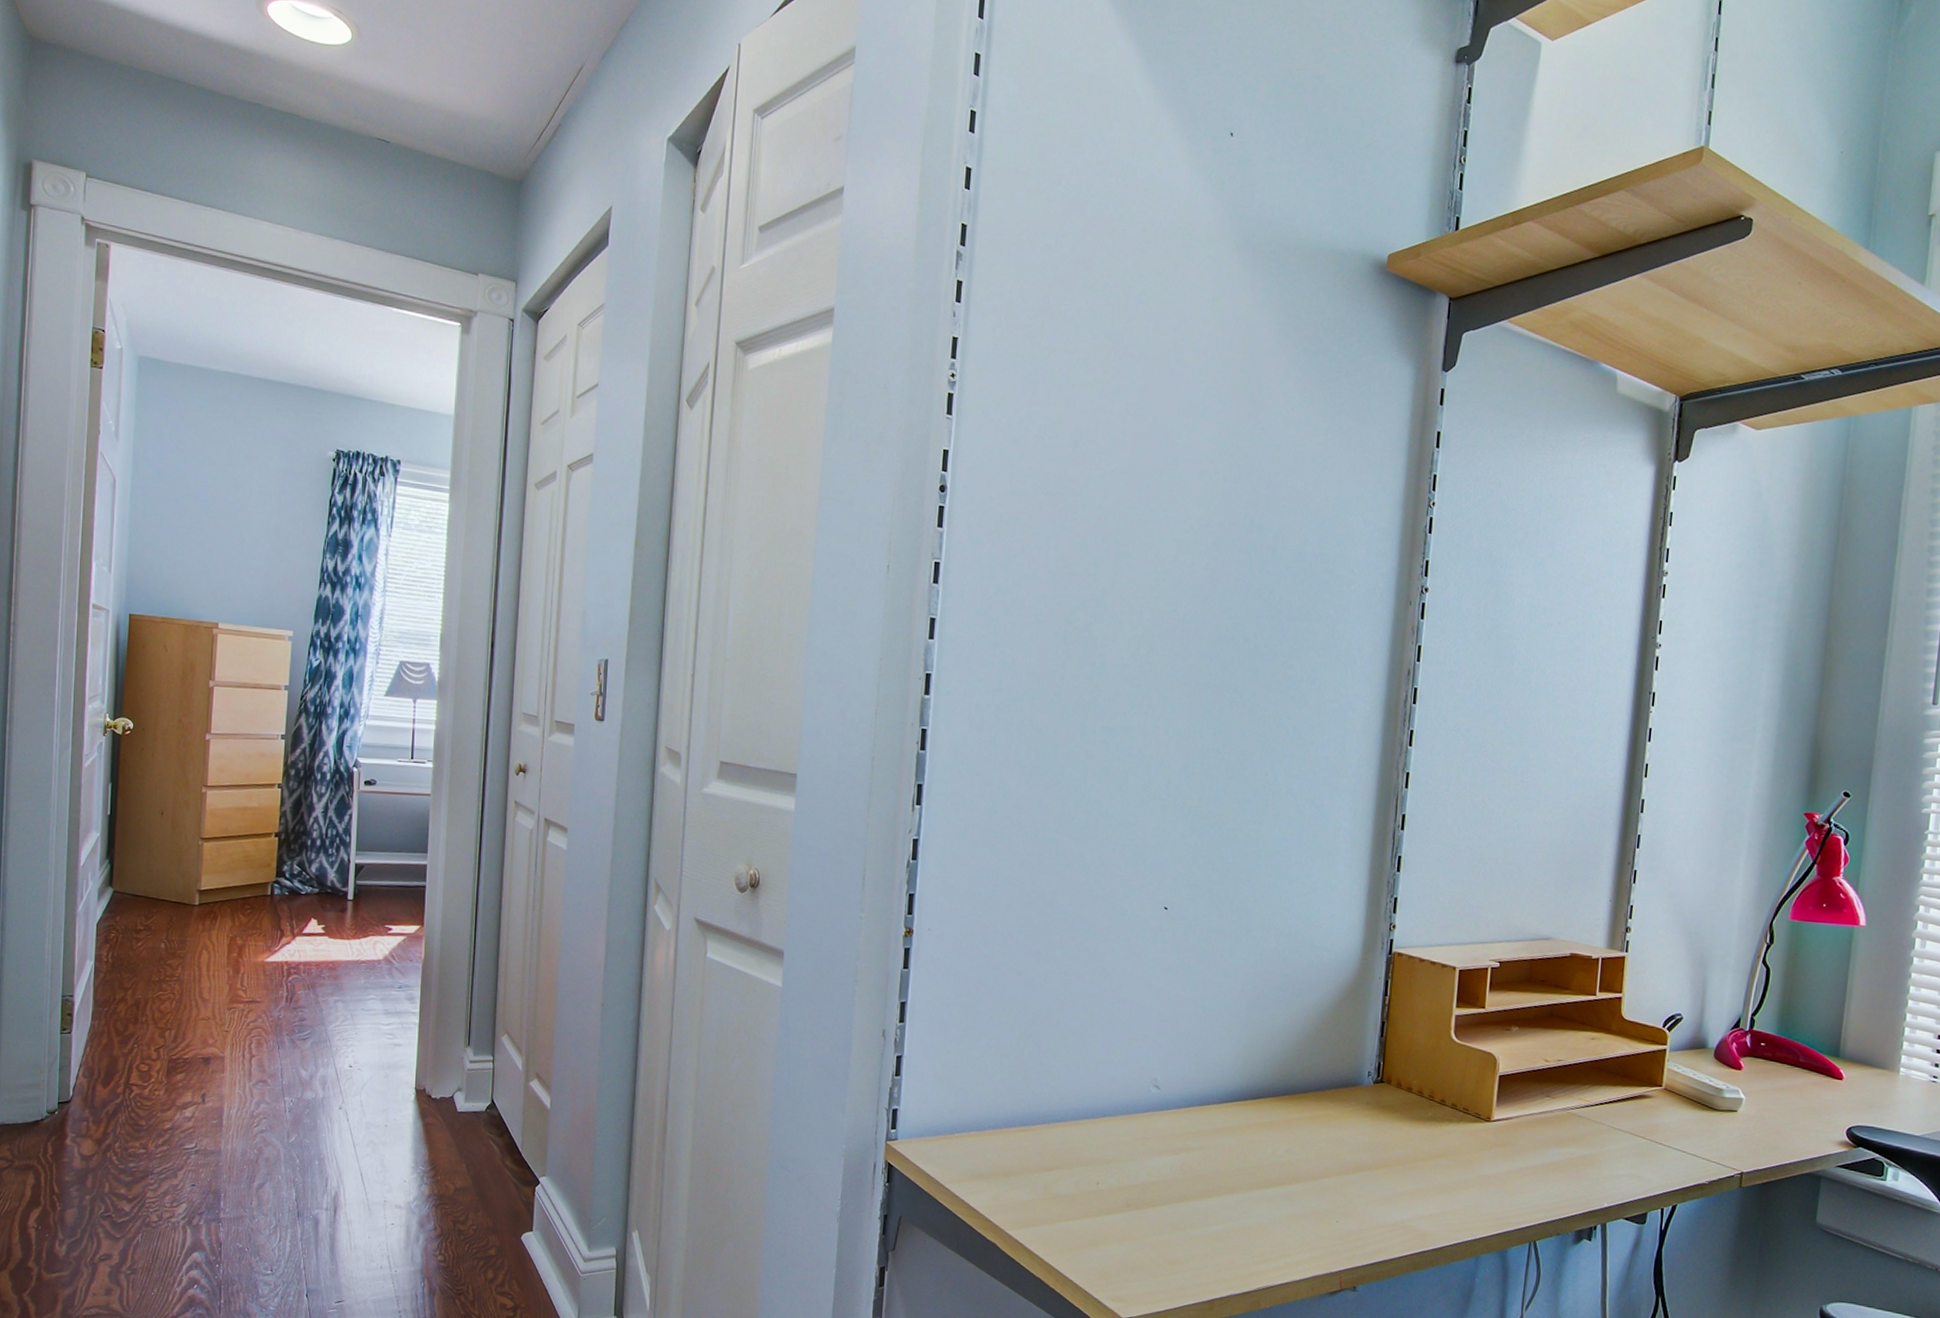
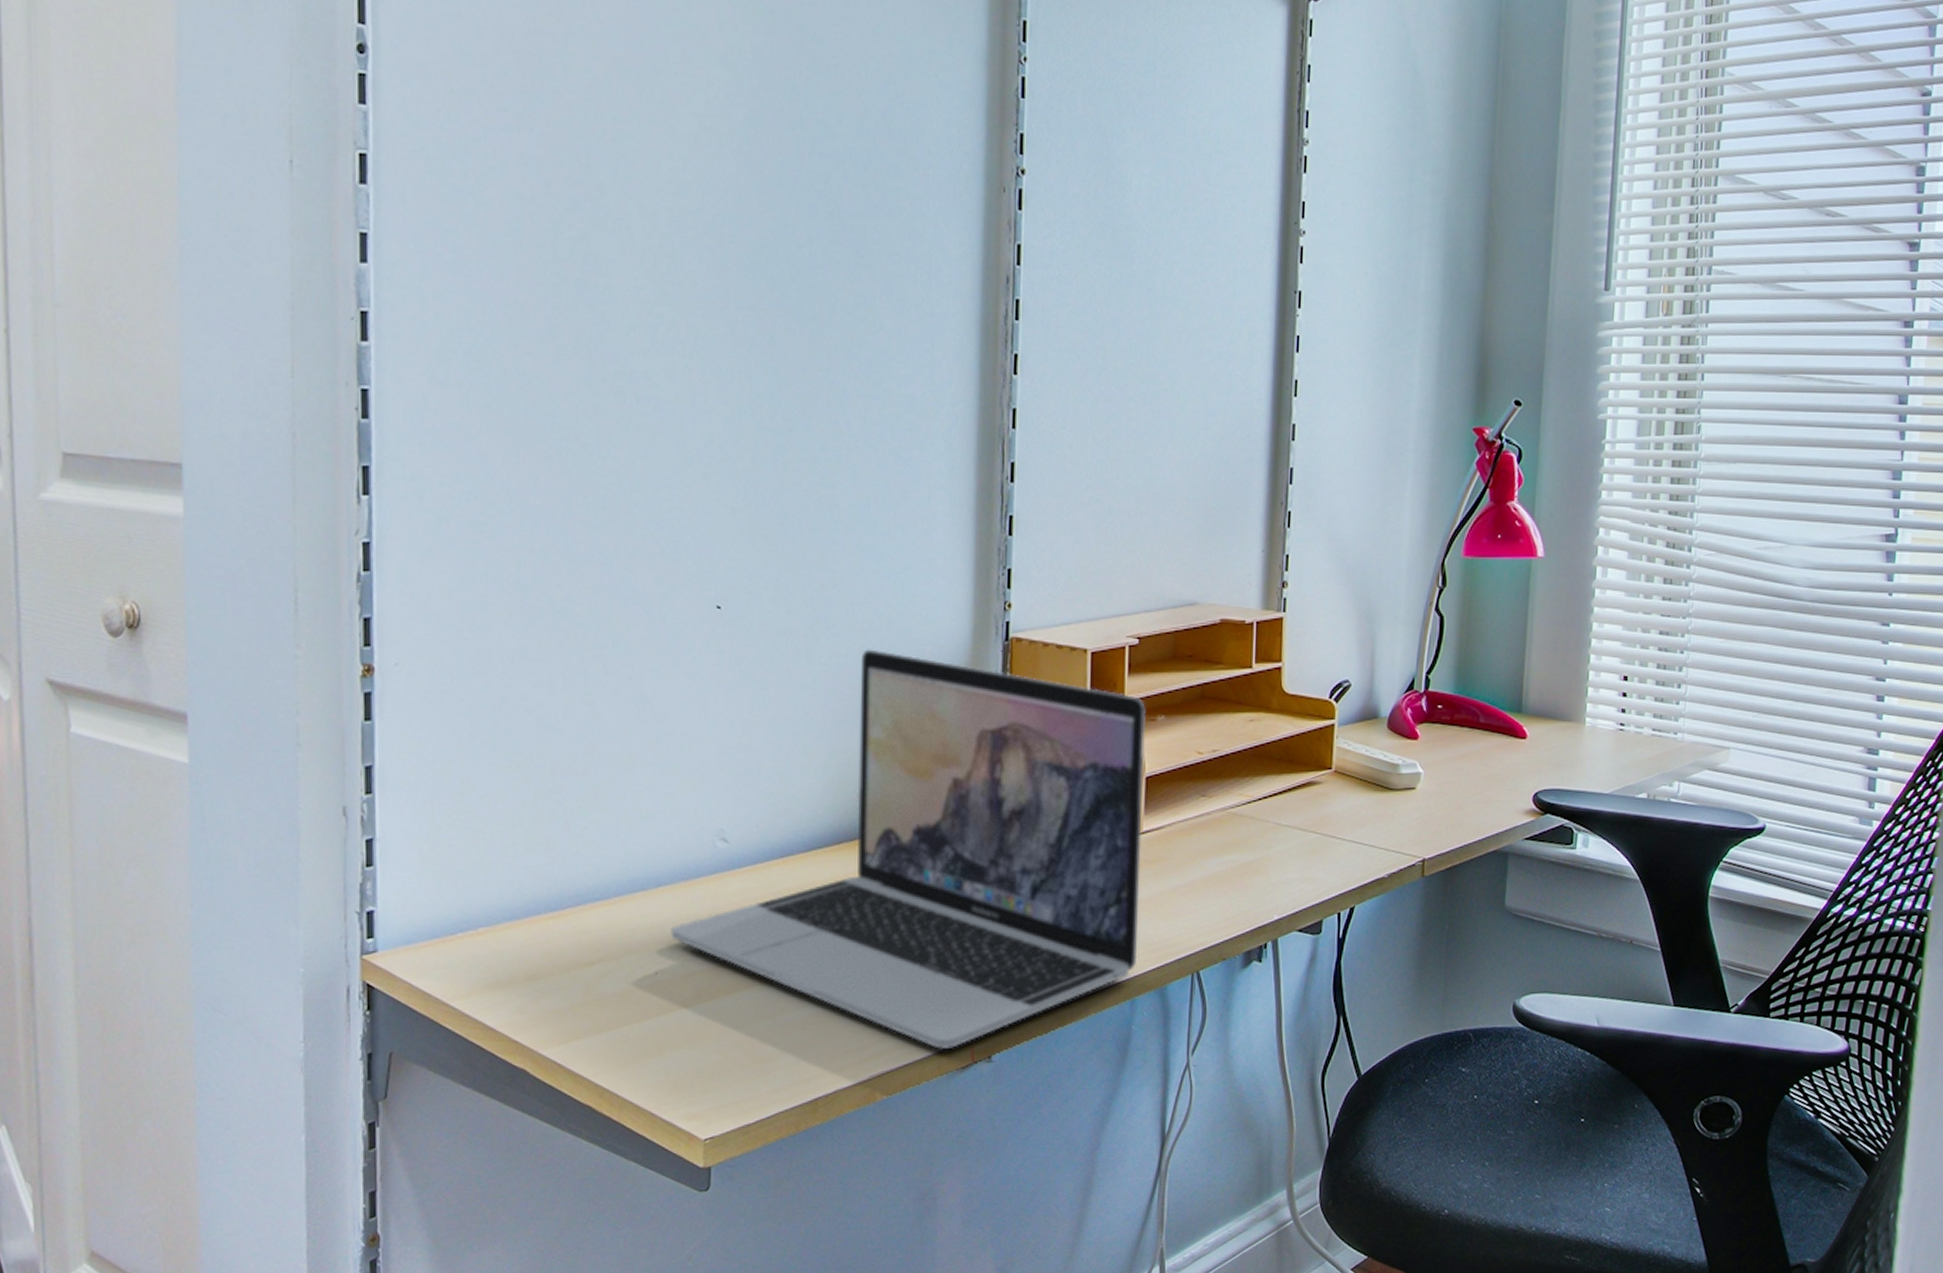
laptop: none [1110,950,1503,1275] -> present [670,649,1147,1049]

